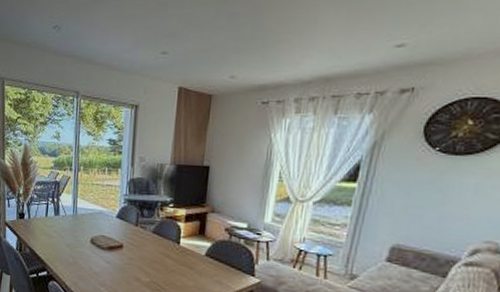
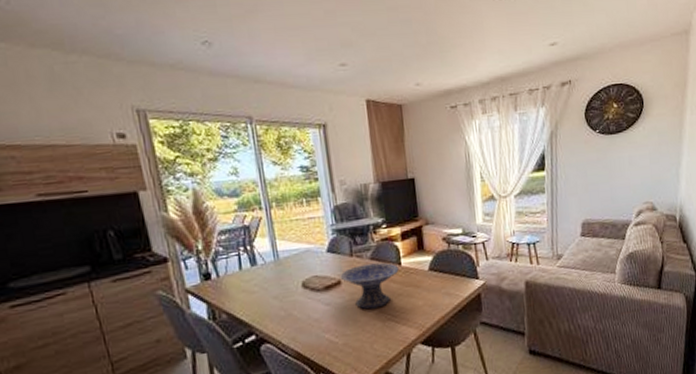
decorative bowl: none [123,235,177,278] -> present [340,262,399,310]

